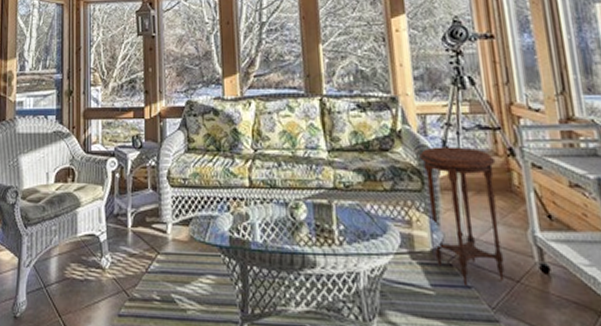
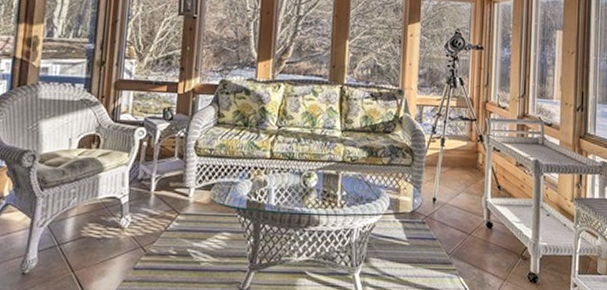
side table: present [419,147,505,286] -> none [413,131,469,238]

